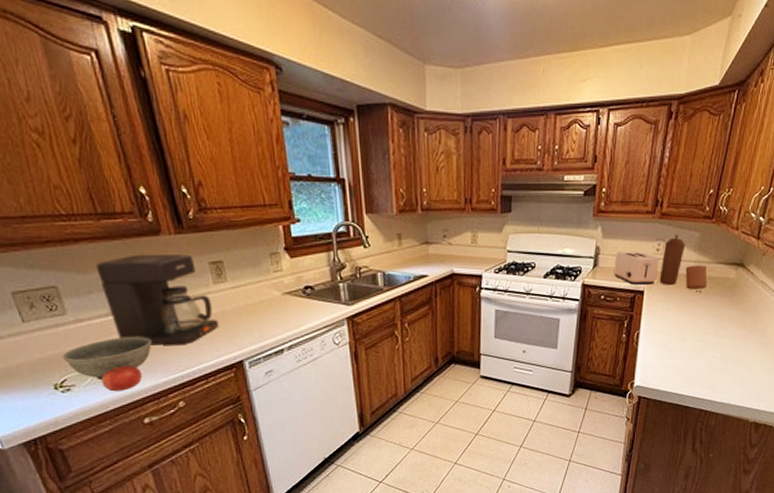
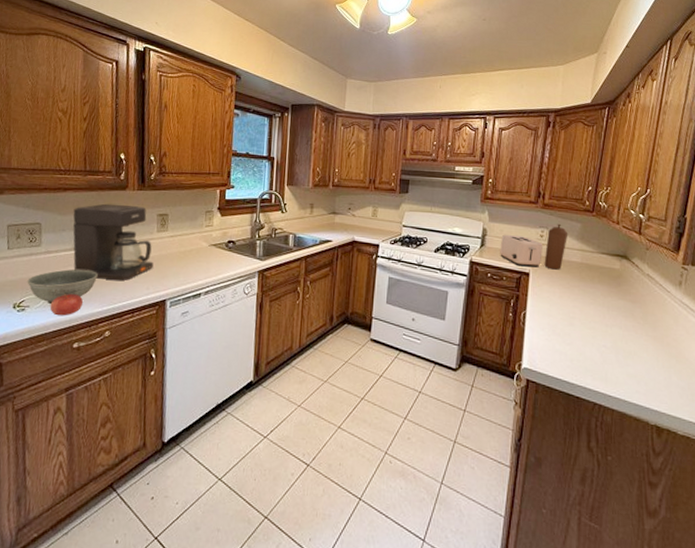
canister: present [684,262,714,292] -> none [568,251,599,279]

